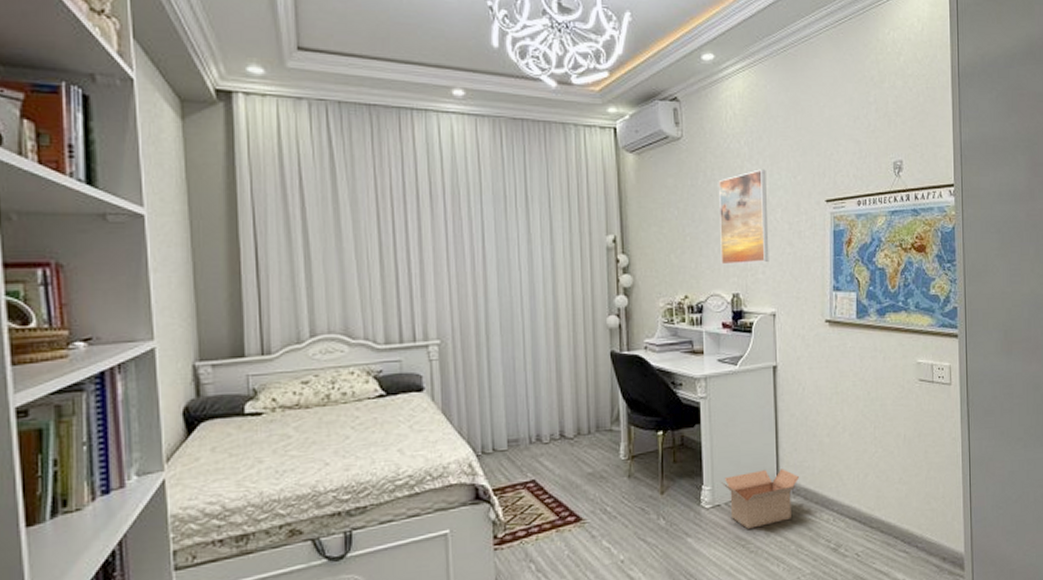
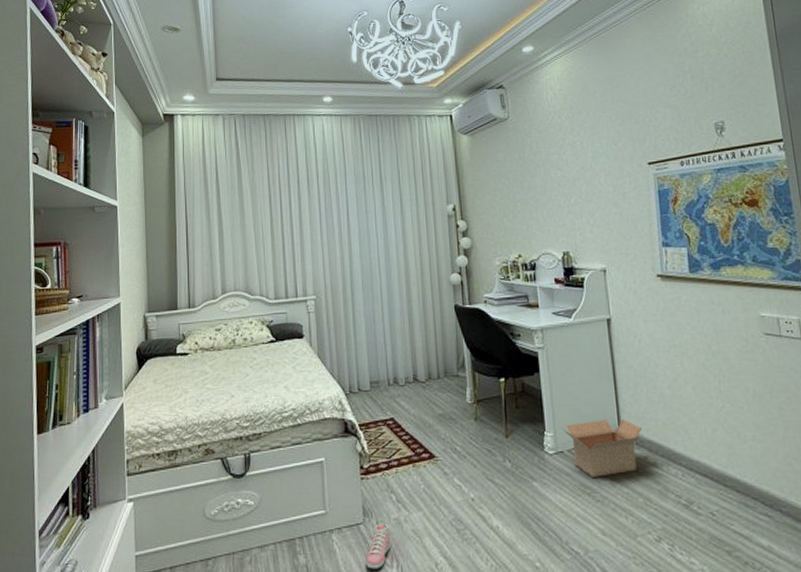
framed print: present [718,169,769,265] -> none [543,139,596,226]

